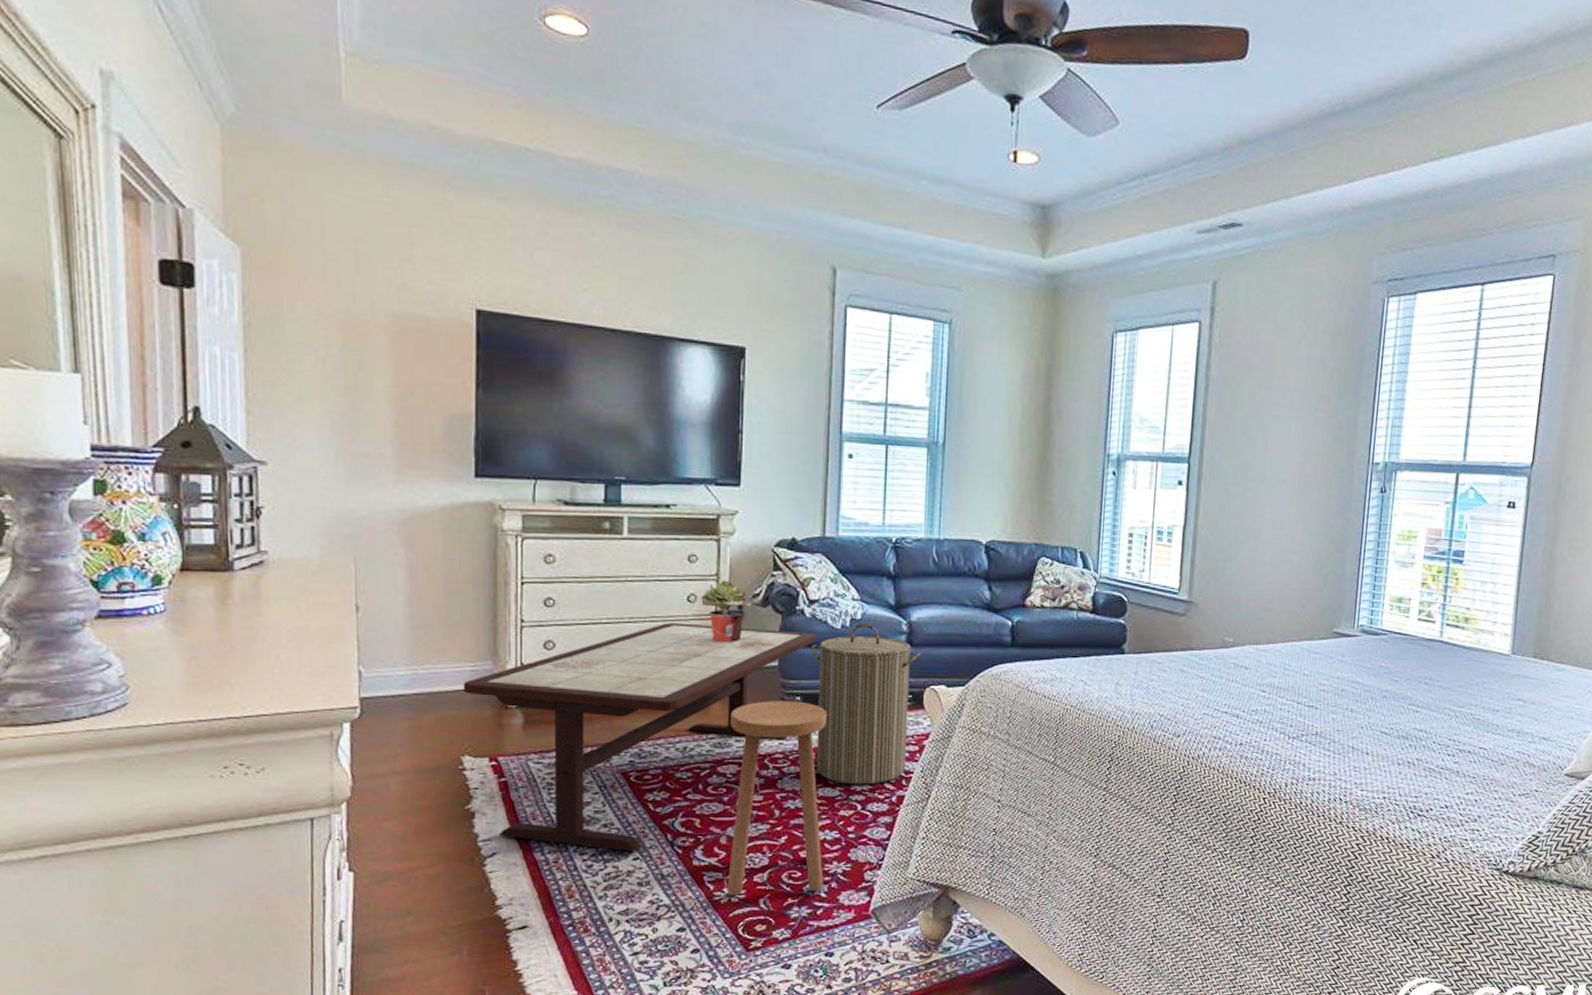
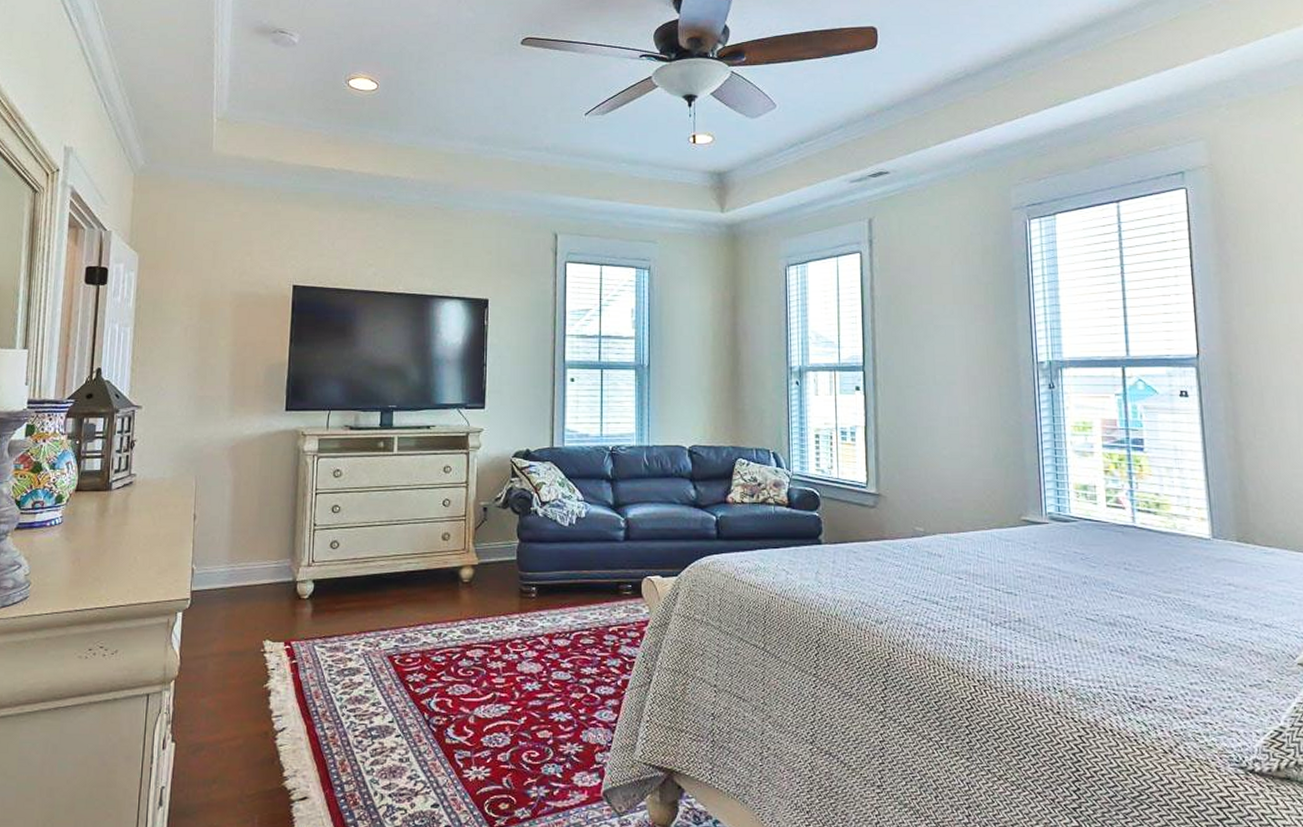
coffee table: present [463,622,816,851] -> none [268,524,548,728]
potted plant: present [701,580,751,642] -> none [454,487,494,540]
stool: present [726,701,827,895] -> none [474,591,559,773]
laundry hamper: present [811,623,921,785] -> none [544,521,637,669]

